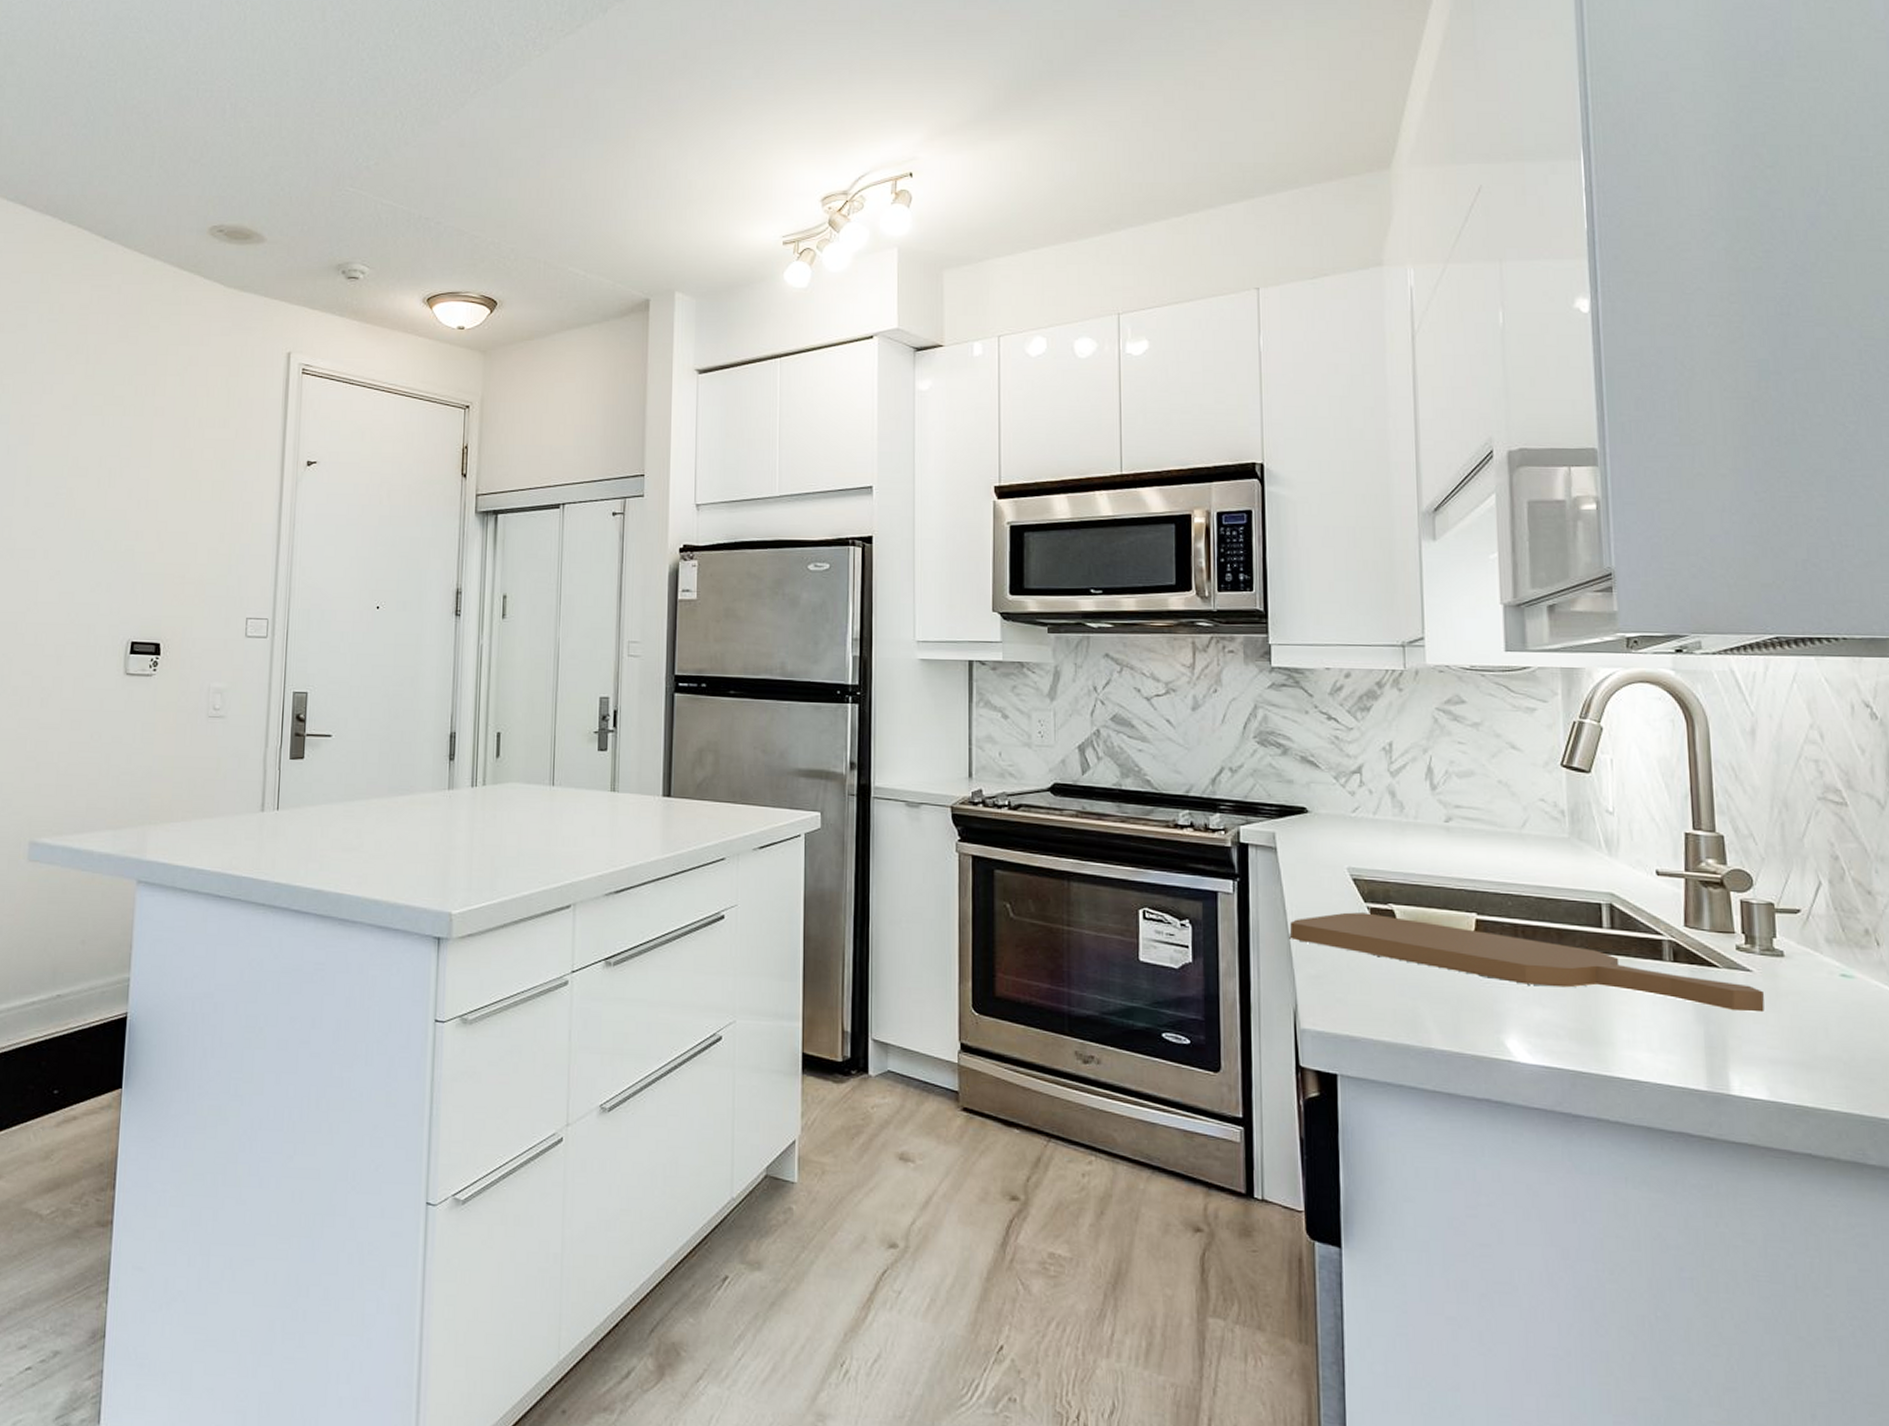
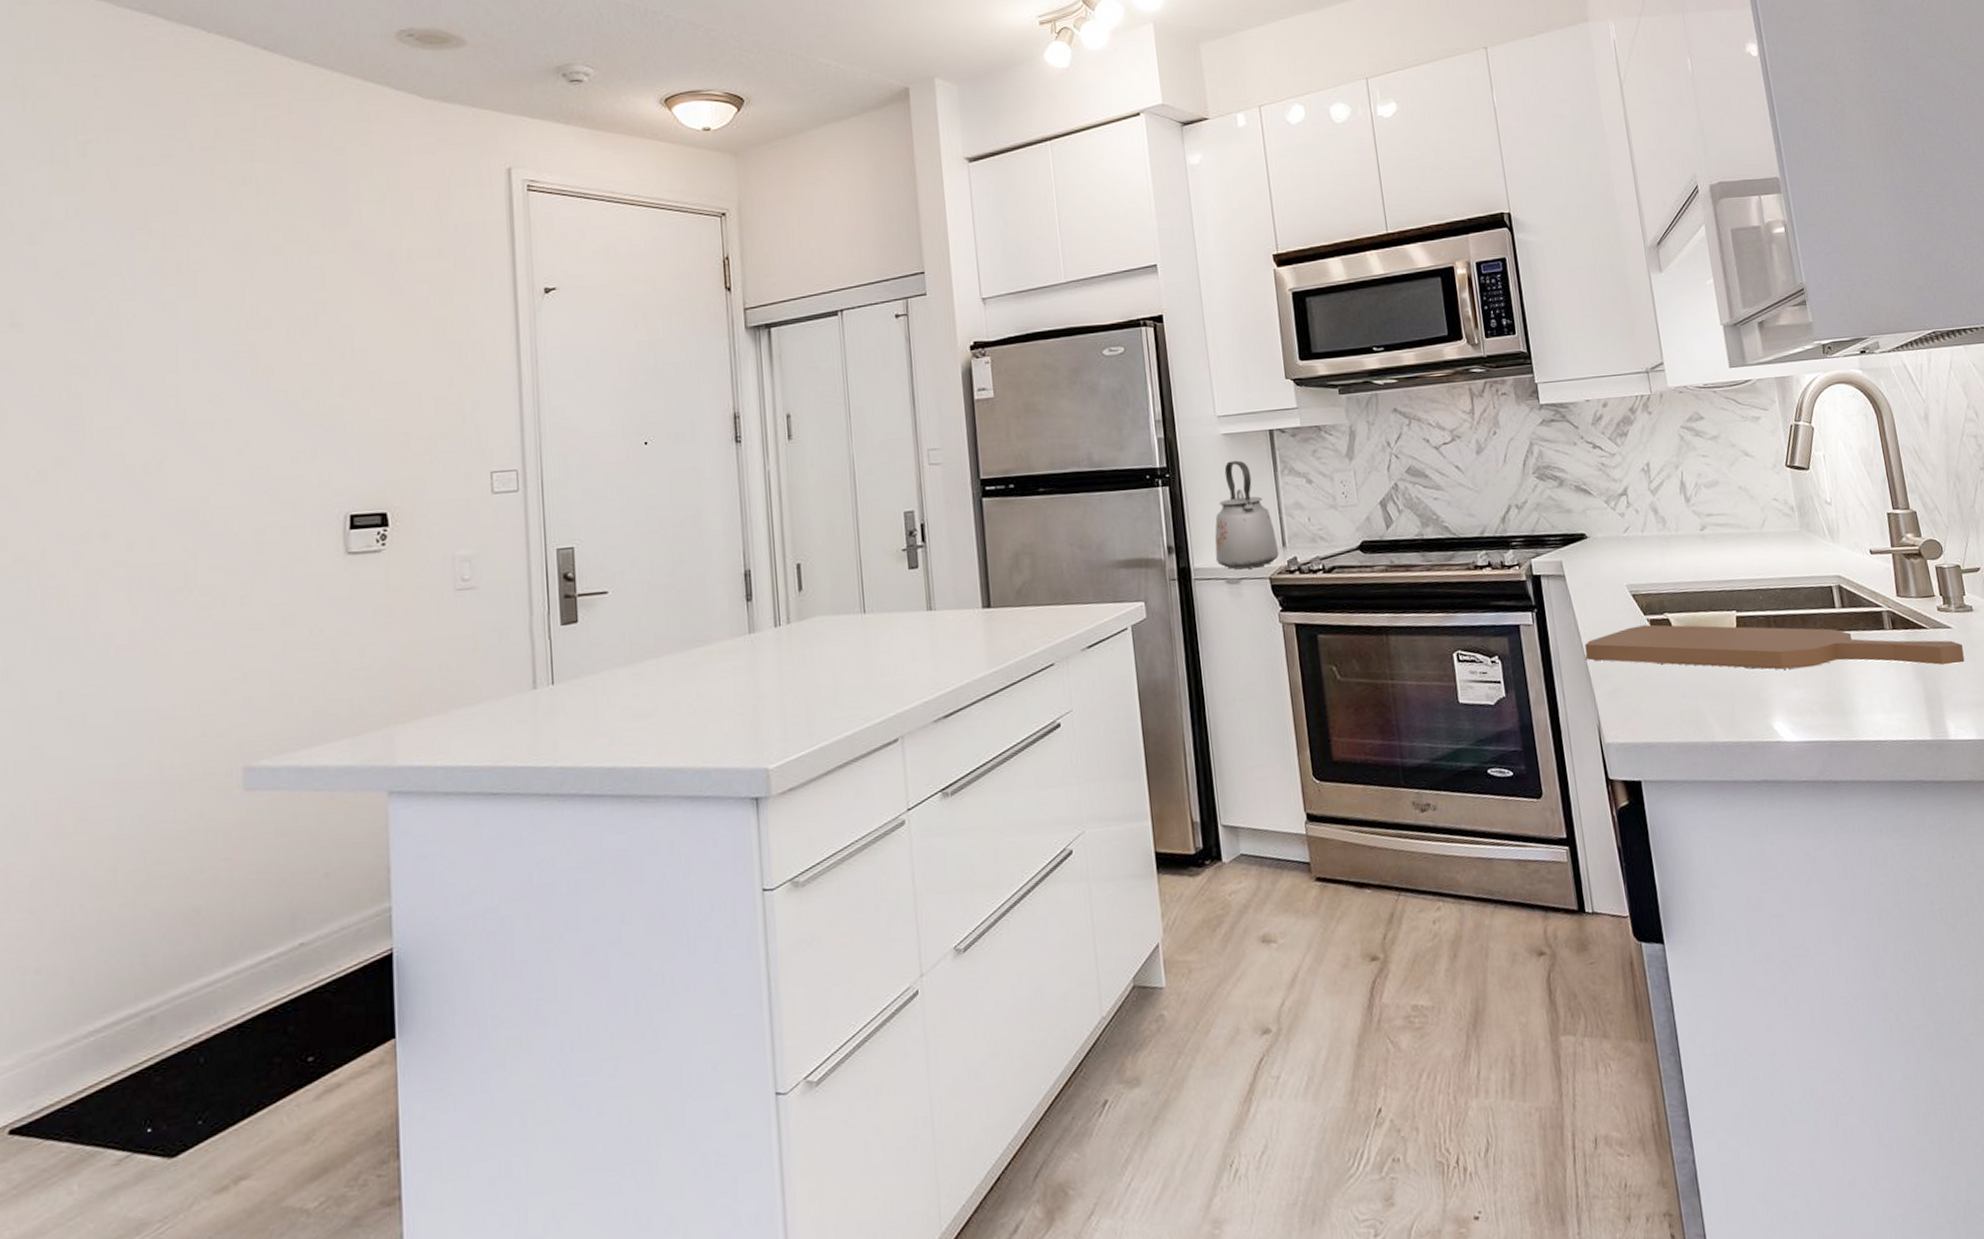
kettle: none [897,686,964,795] -> present [1214,460,1280,570]

